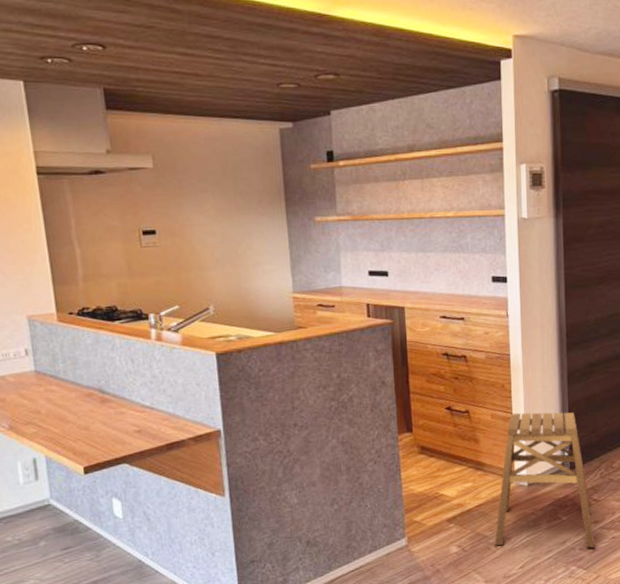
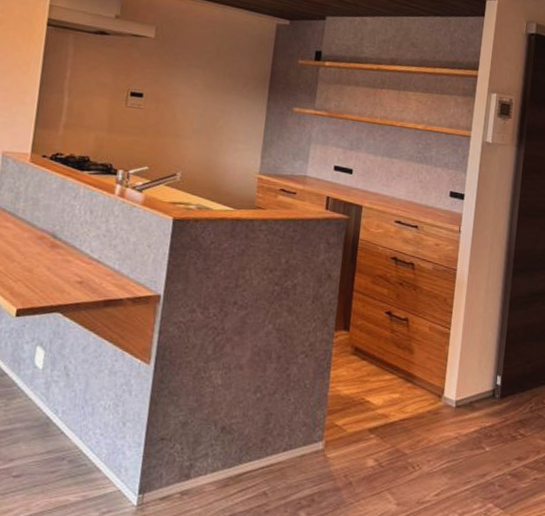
stool: present [494,412,596,548] -> none [412,329,517,486]

